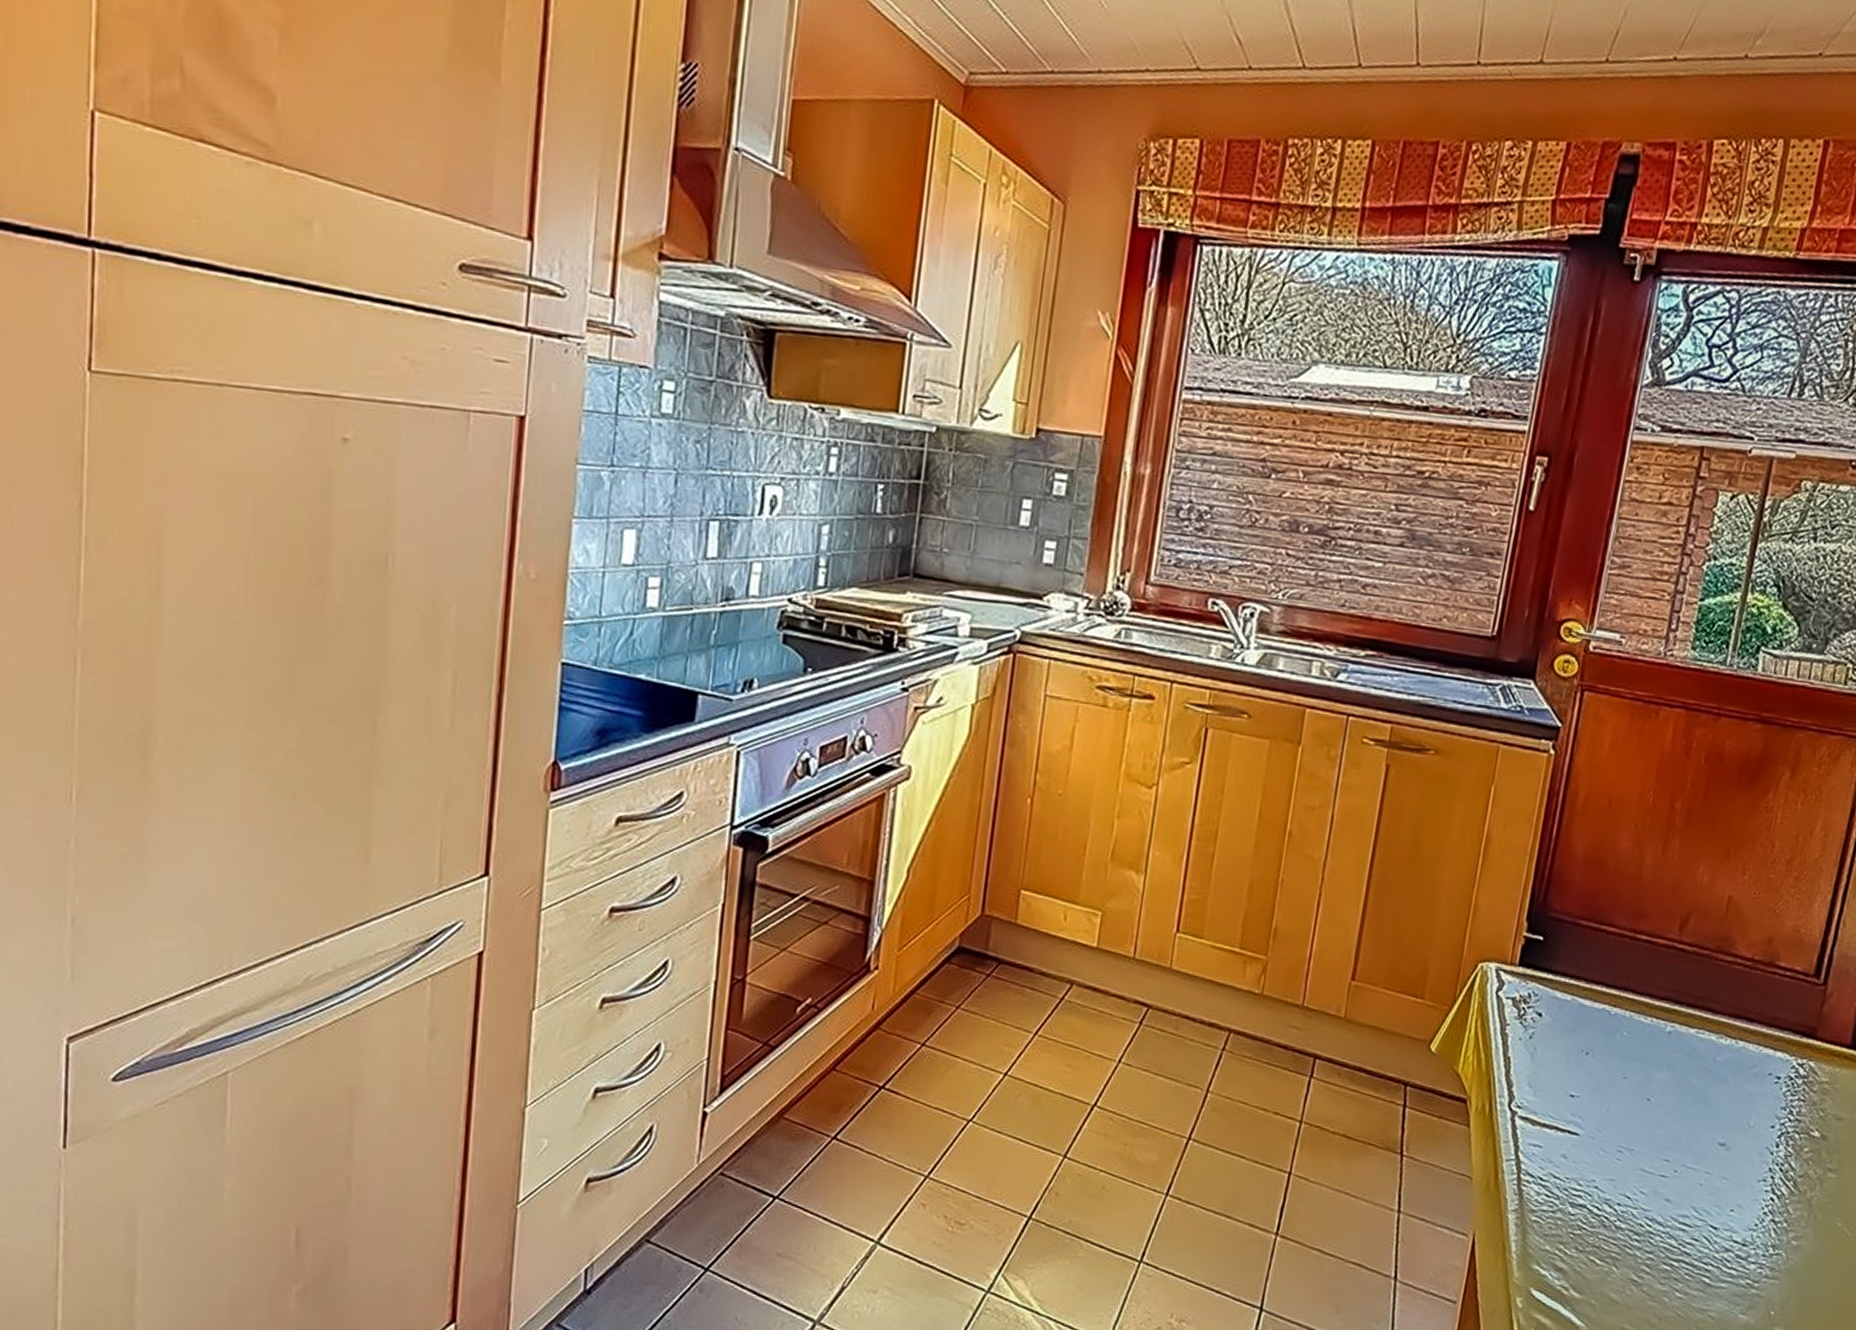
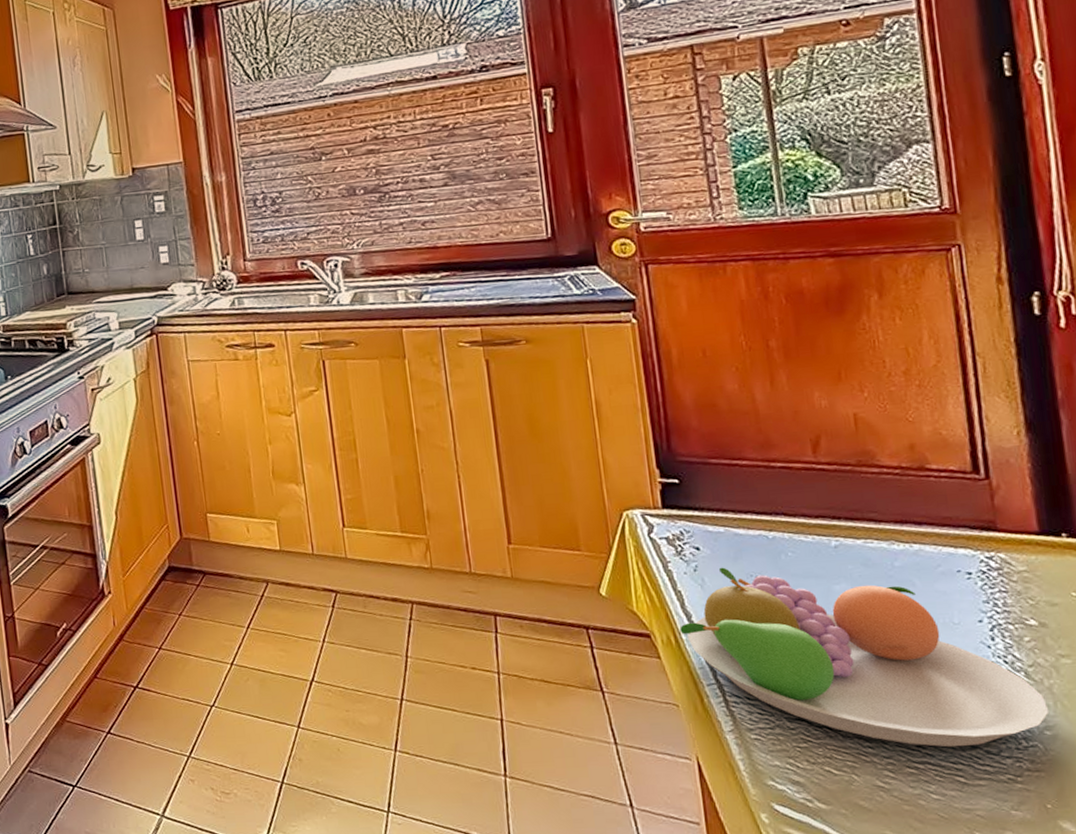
fruit bowl: none [1497,1038,1803,1249] -> present [680,567,1050,748]

